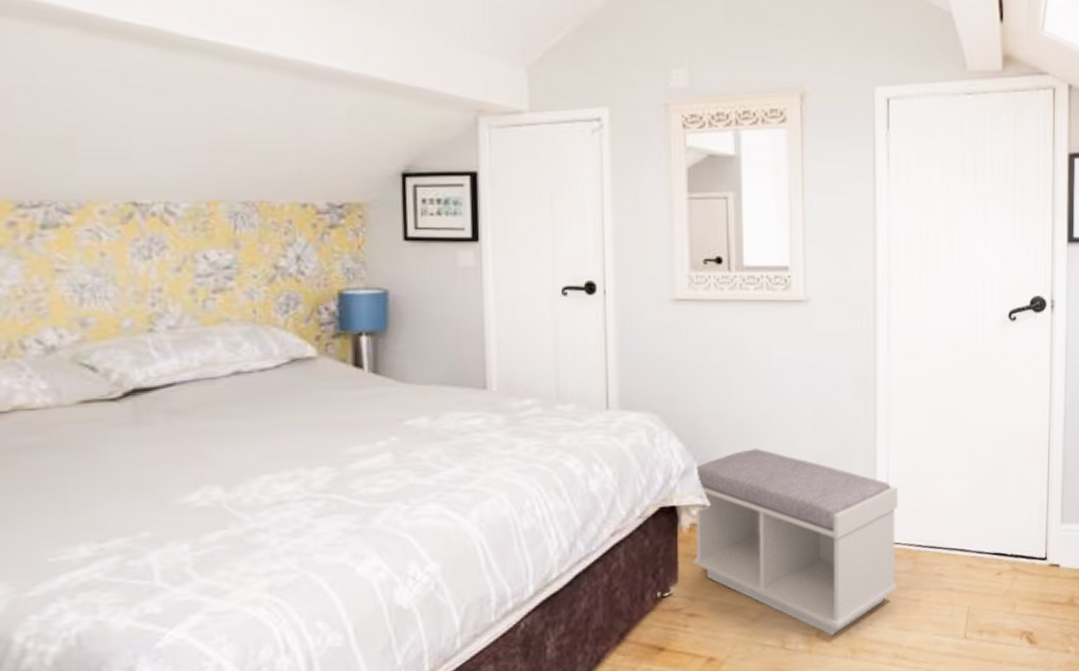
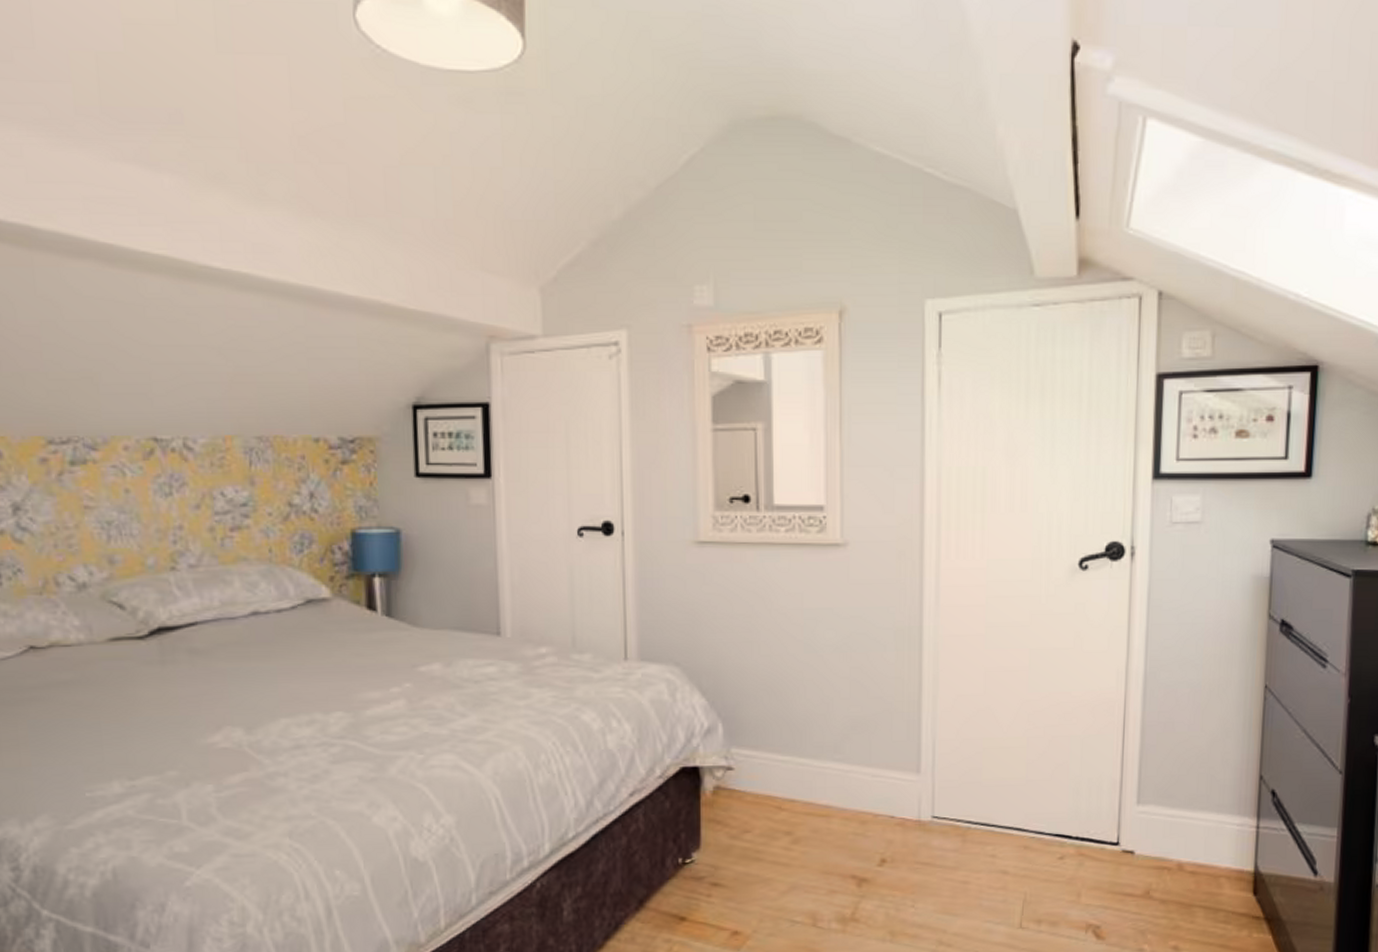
bench: present [693,449,898,635] -> none [716,707,945,915]

